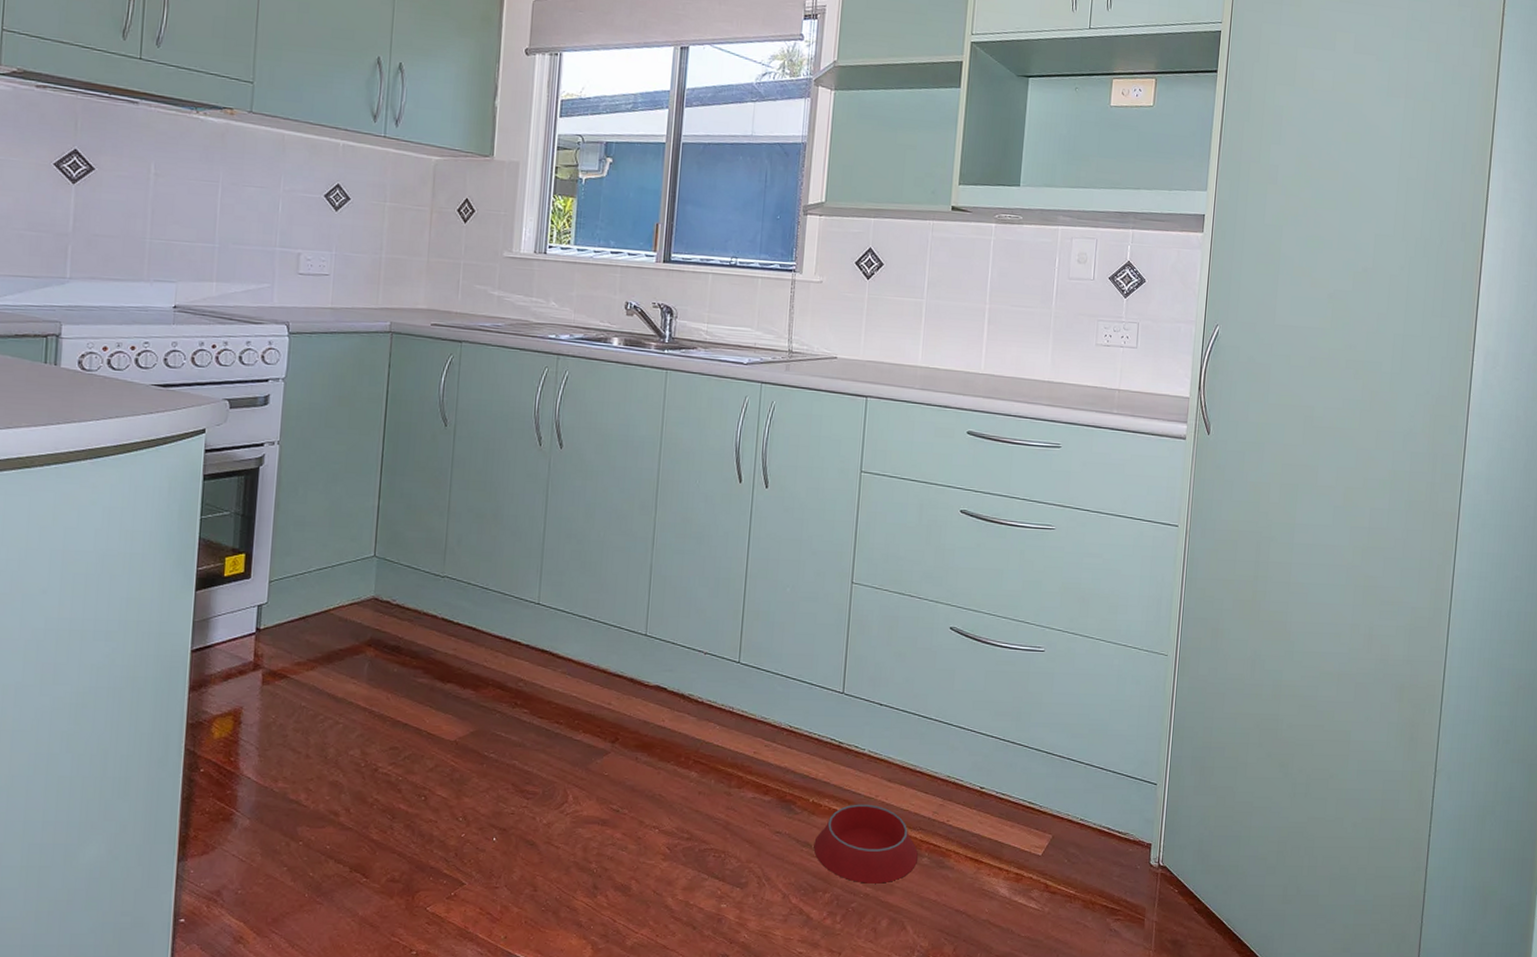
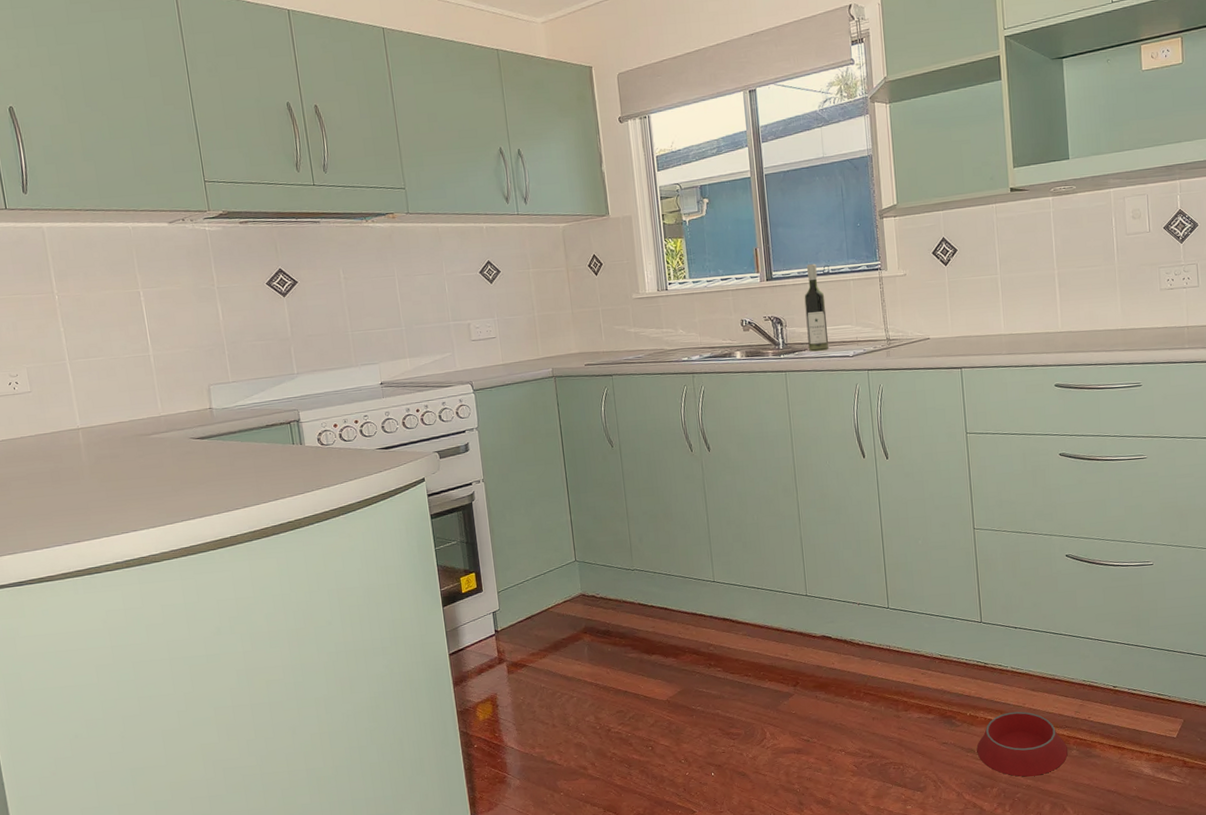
bottle: none [698,251,727,353] -> present [804,263,829,352]

